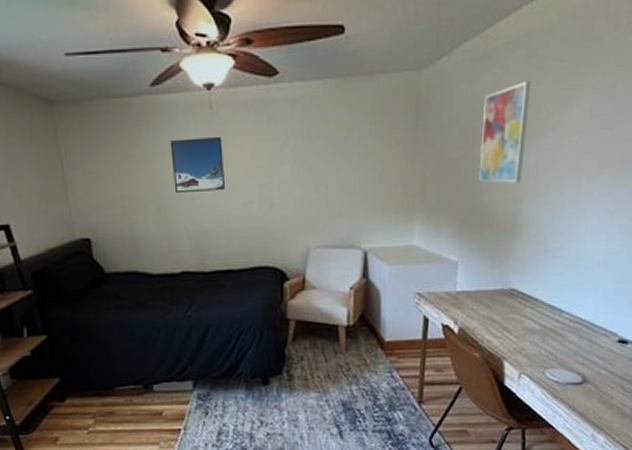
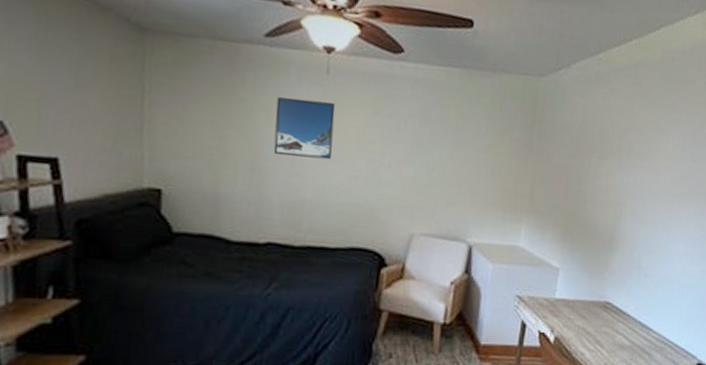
wall art: present [479,81,531,183] -> none [584,106,635,199]

